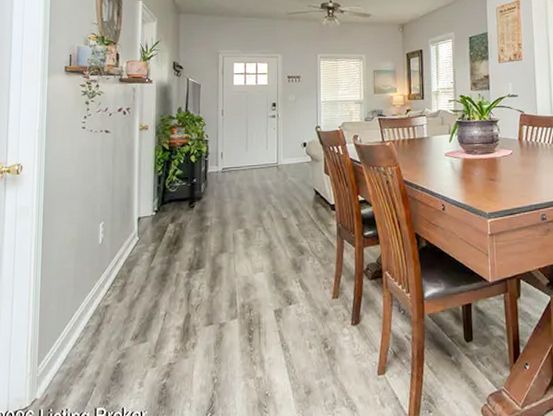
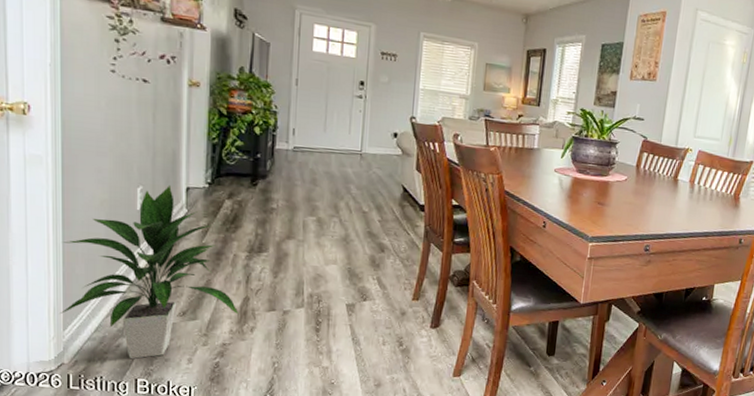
indoor plant: none [36,217,182,389] -> present [60,184,239,360]

